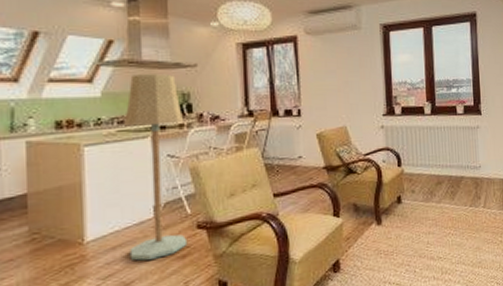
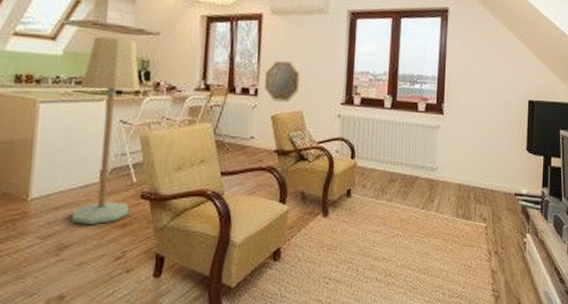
home mirror: none [305,80,341,120] -> present [264,61,301,102]

